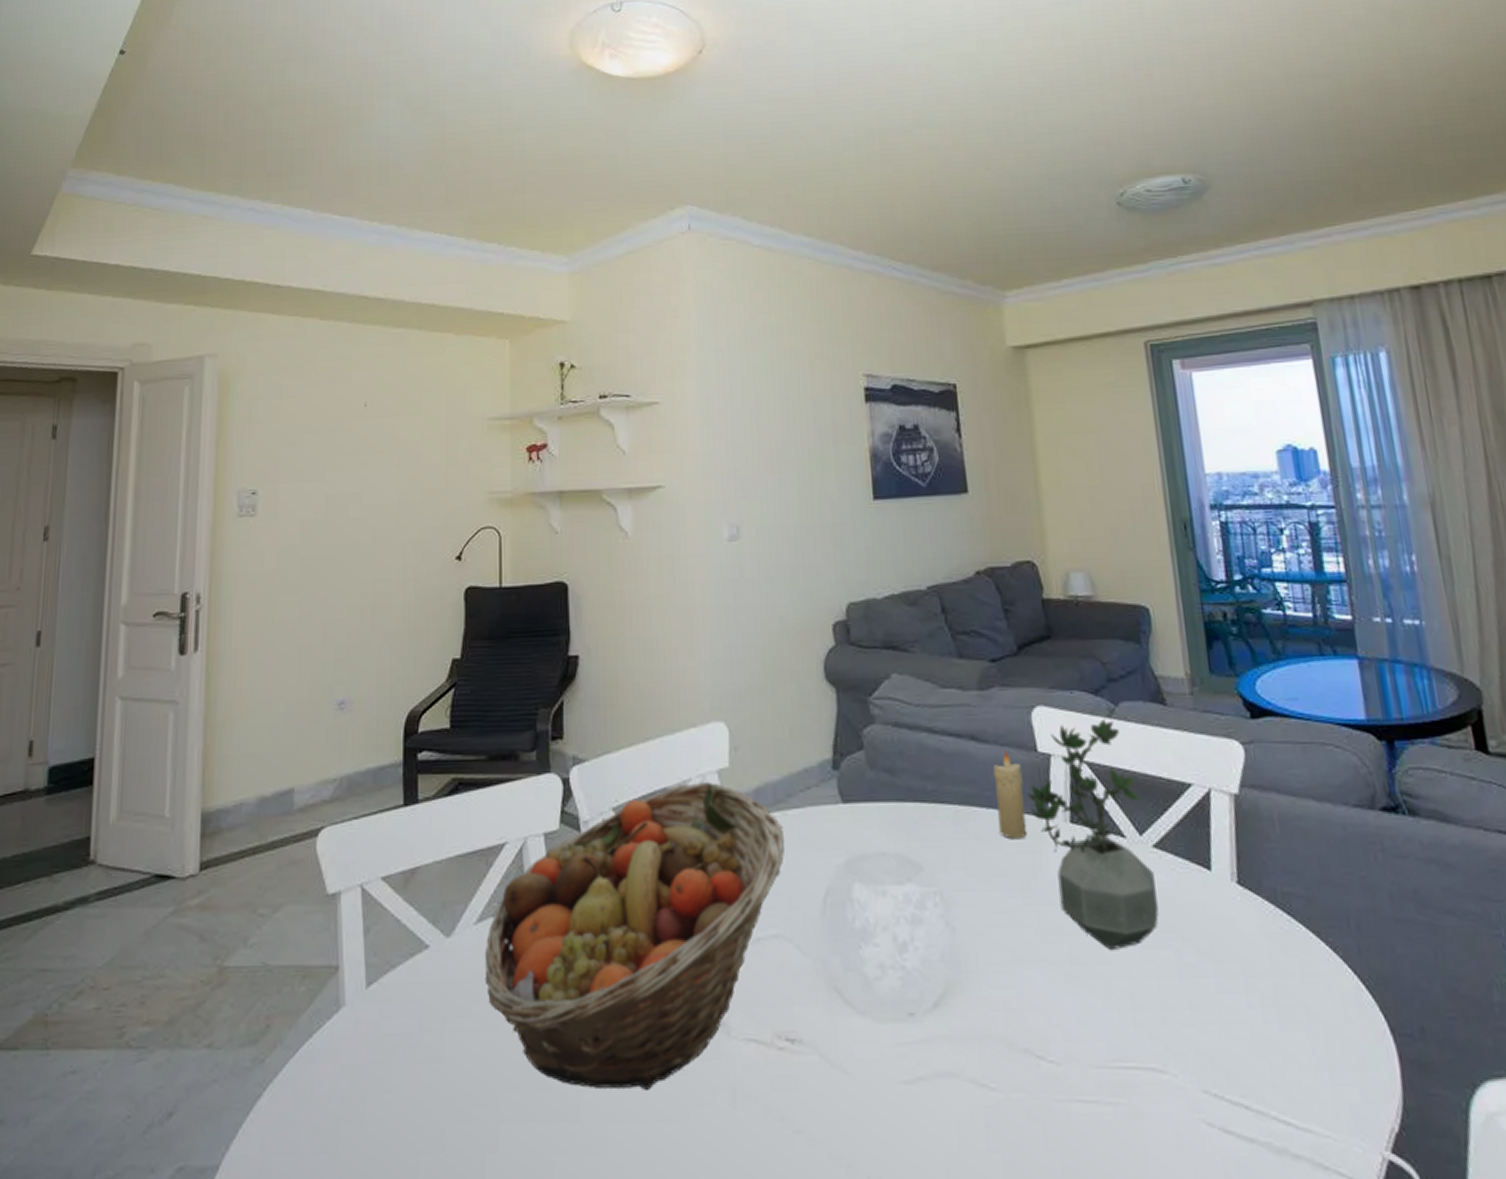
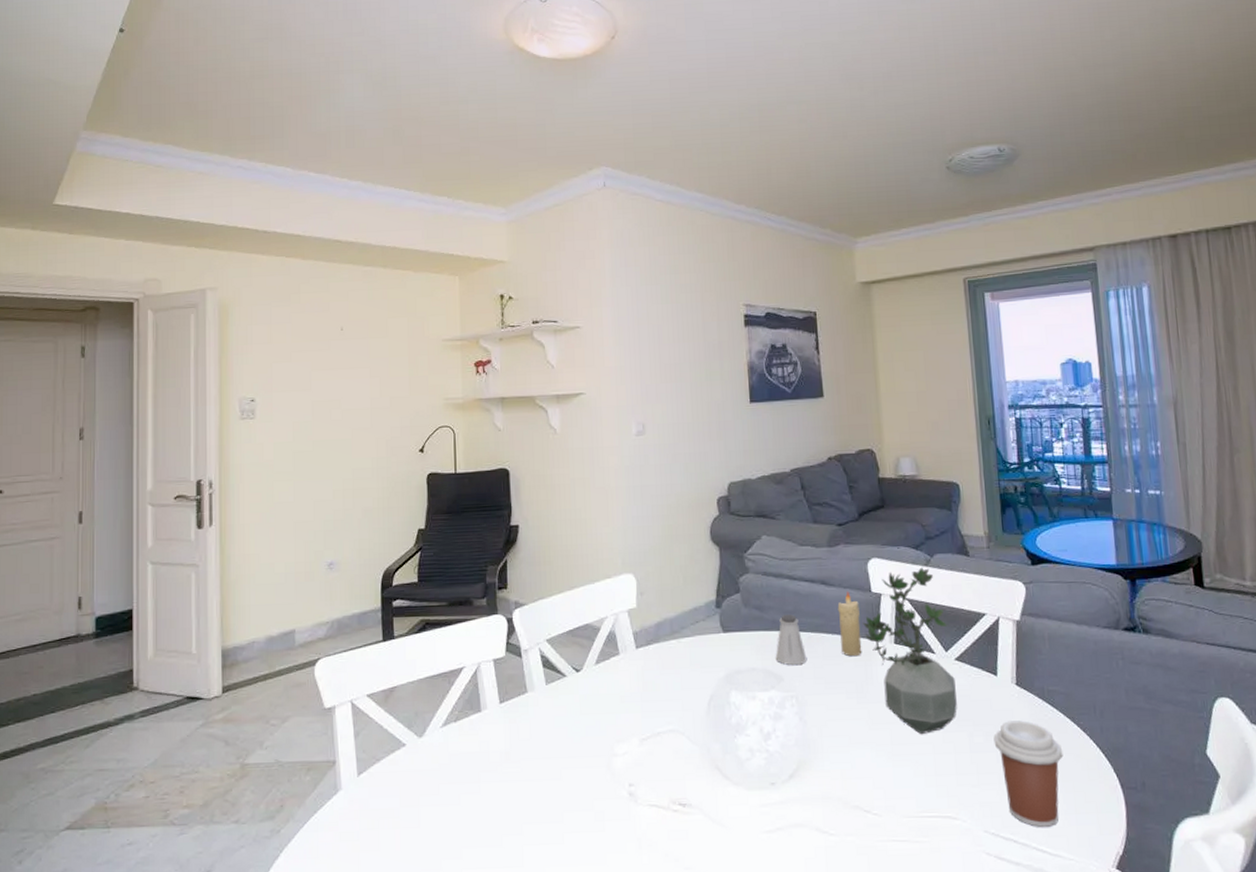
fruit basket: present [484,781,785,1090] -> none [449,618,679,843]
saltshaker: none [911,780,954,851] -> present [775,615,807,666]
coffee cup: none [1209,934,1308,1088] -> present [993,720,1063,827]

